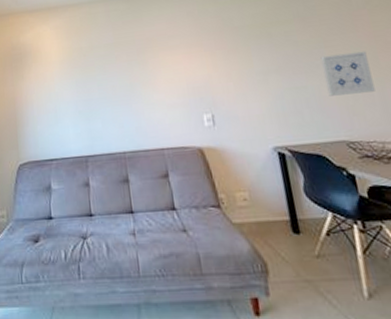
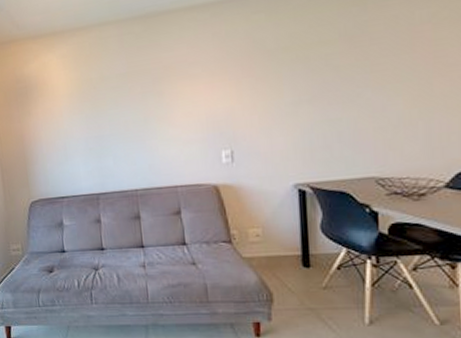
wall art: present [320,51,375,96] -> none [363,75,421,129]

